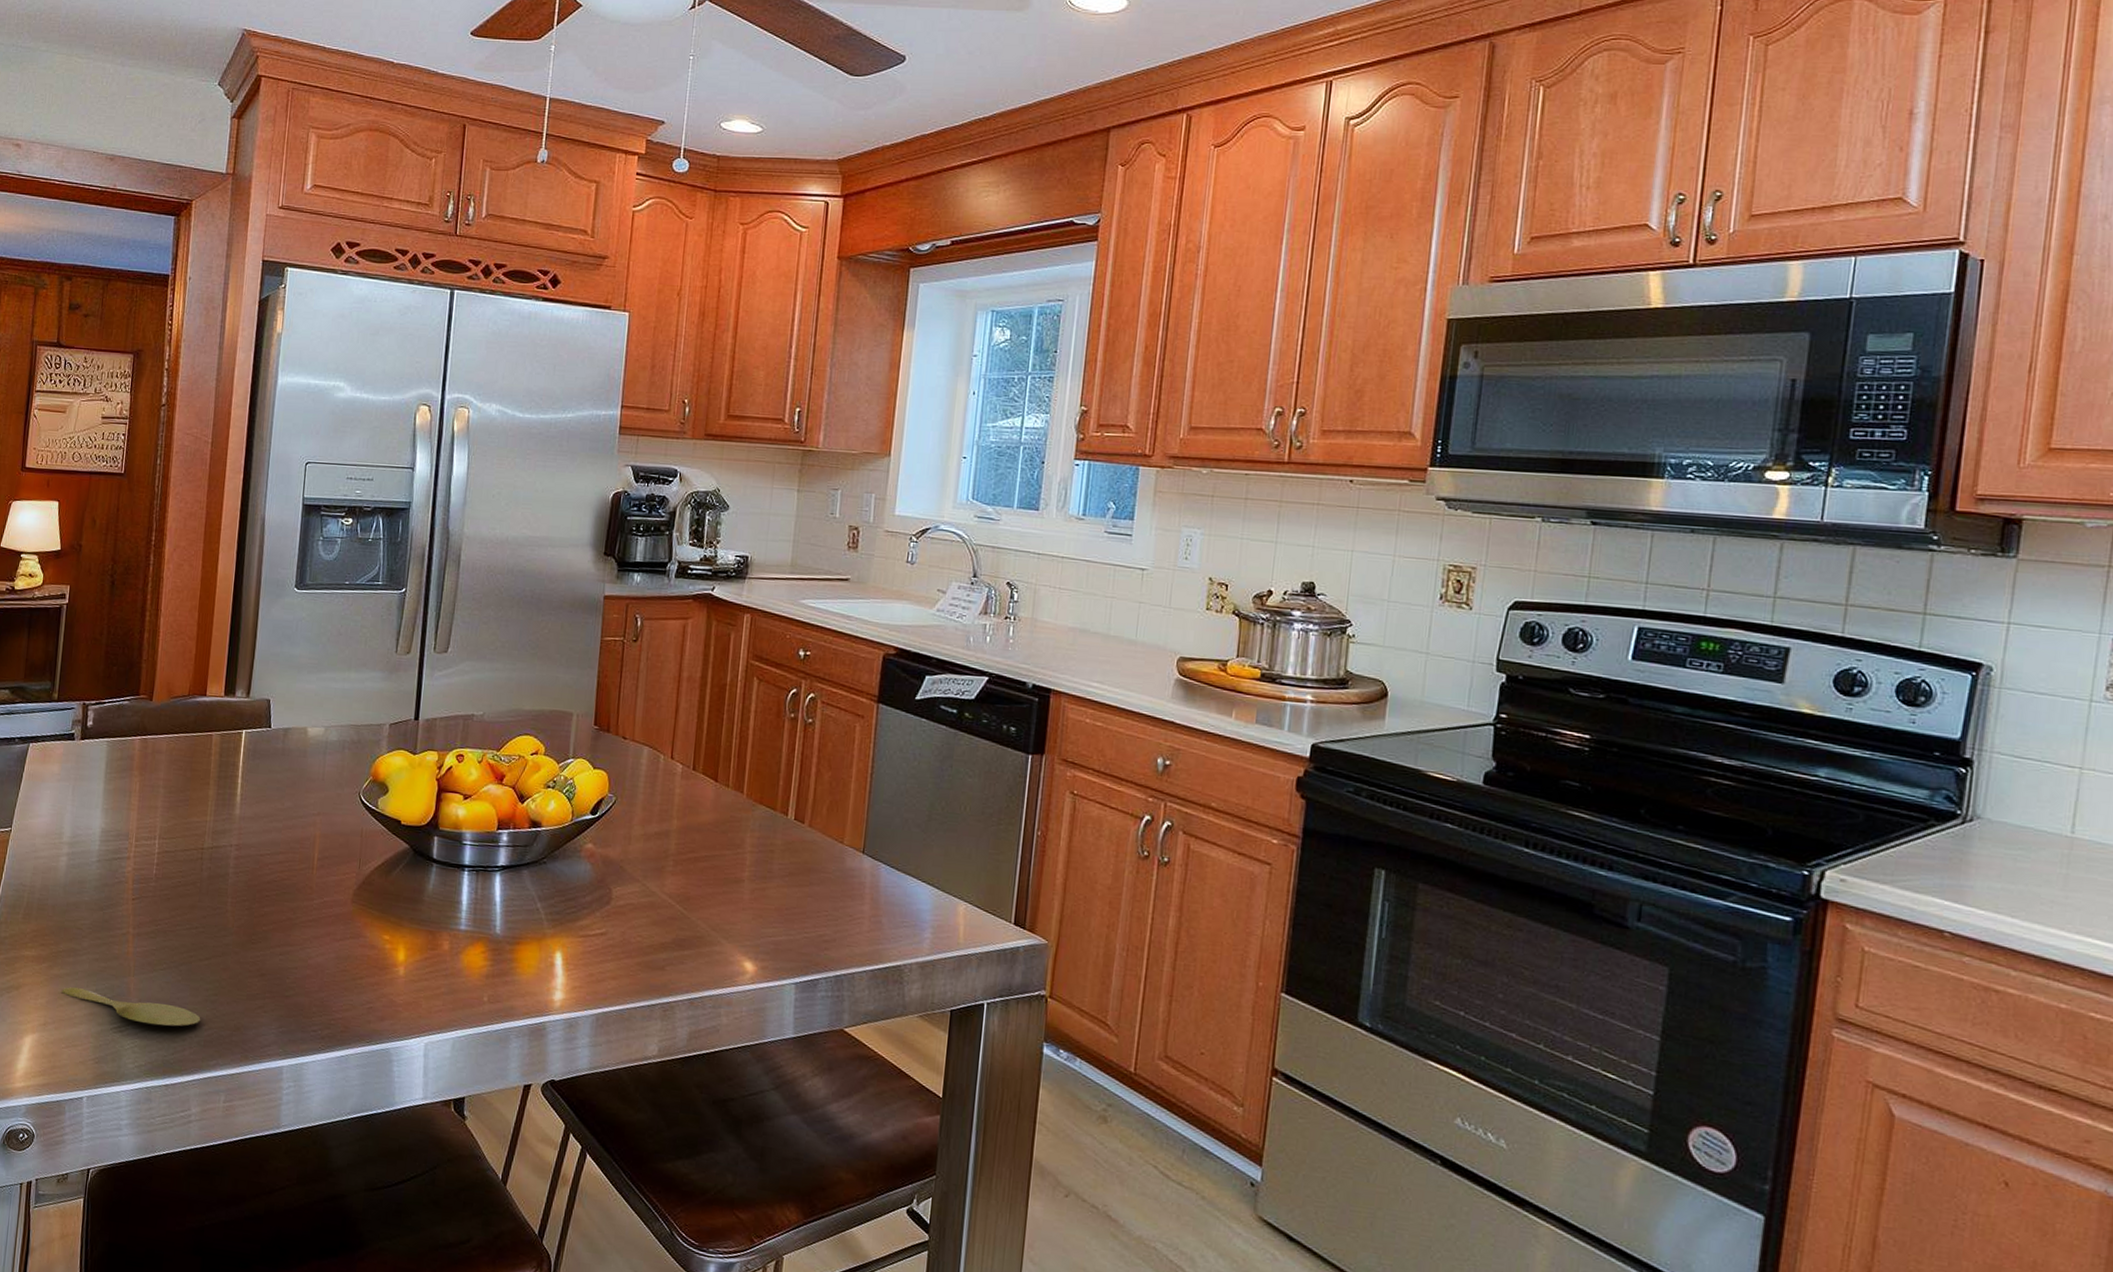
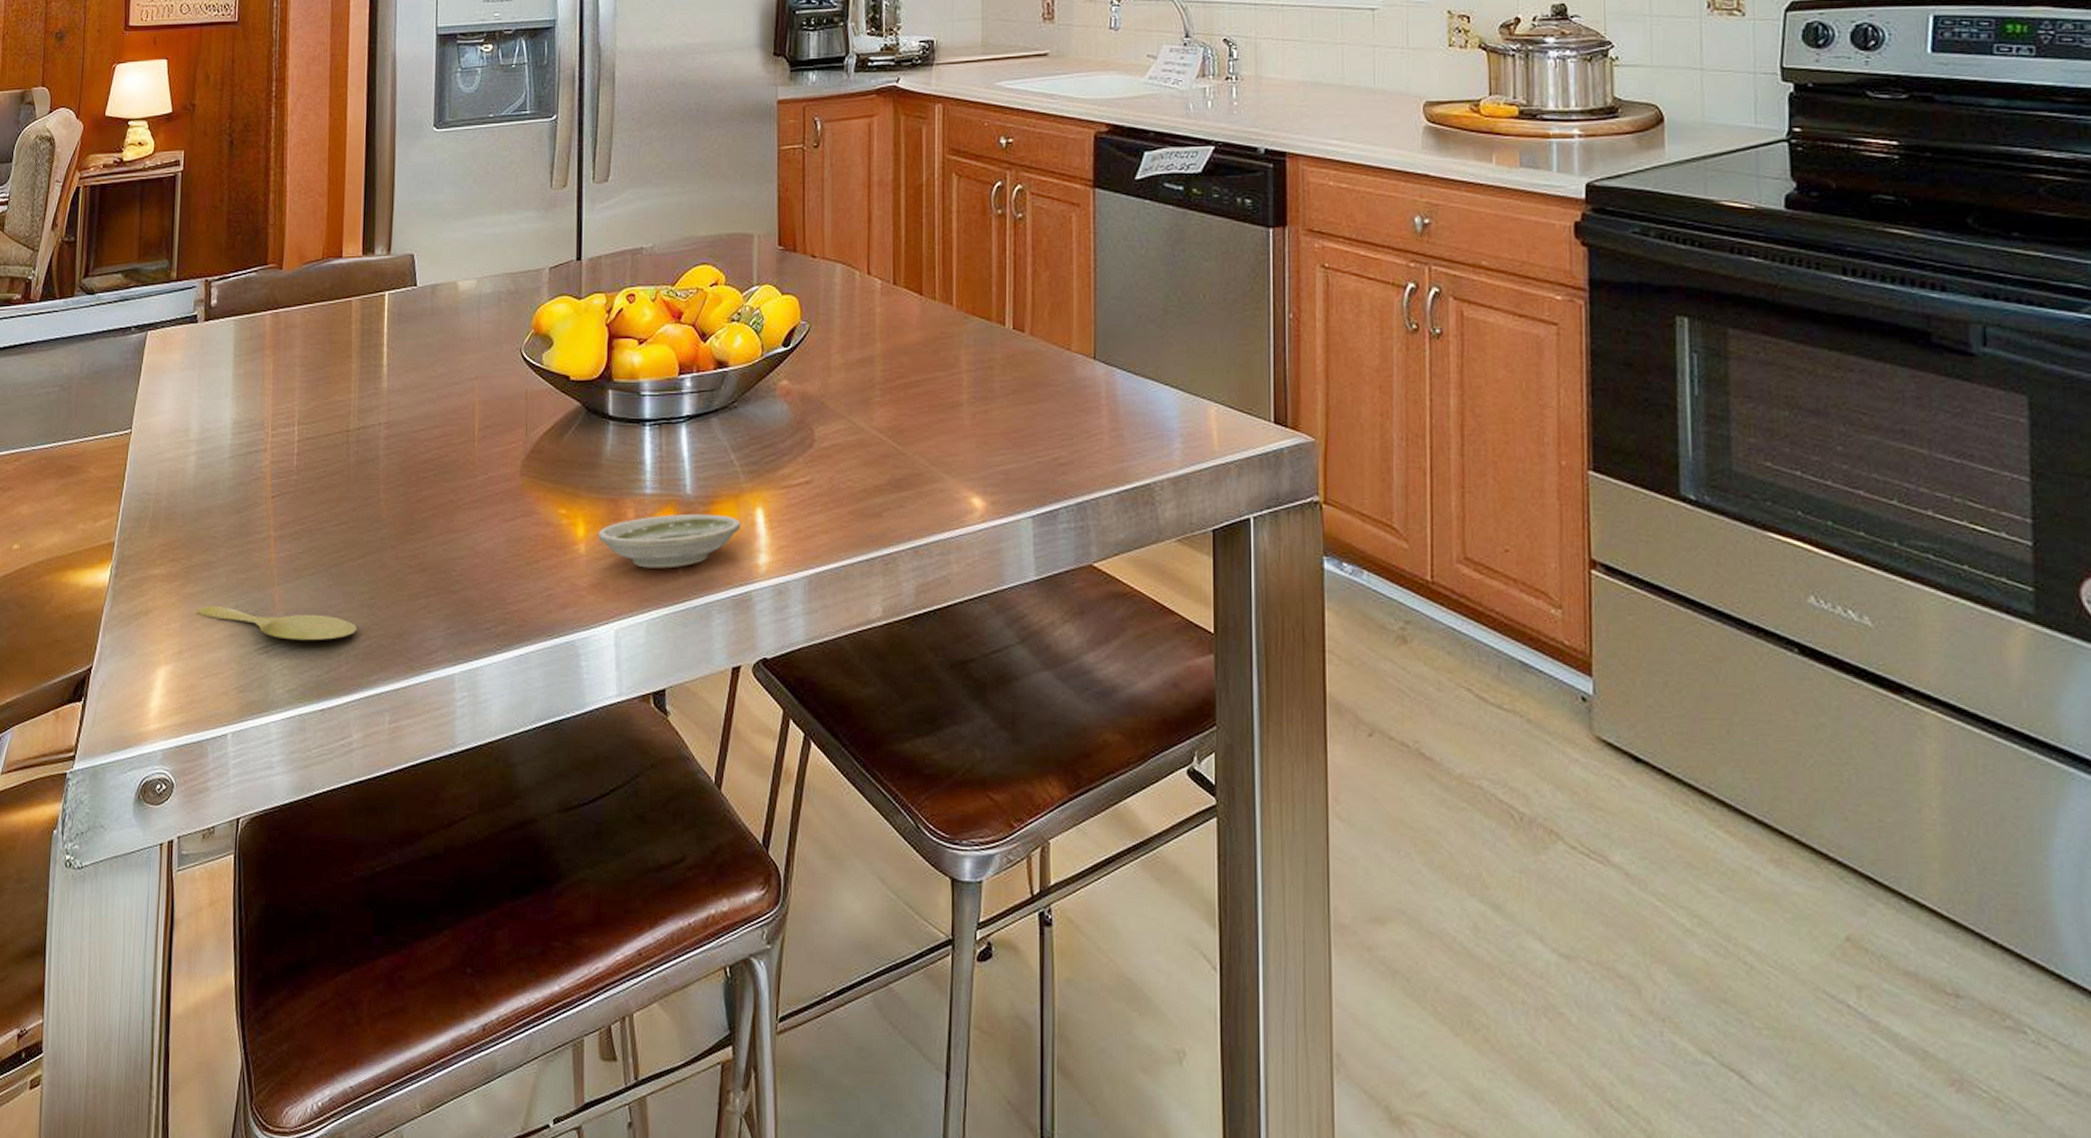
saucer: none [415,949,542,996] -> present [597,513,741,569]

